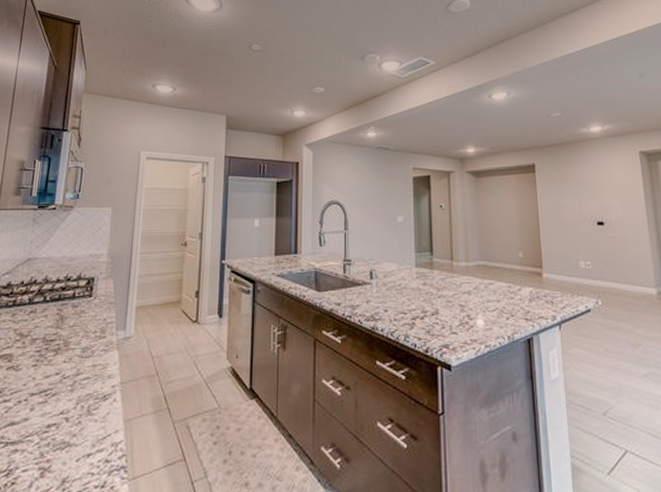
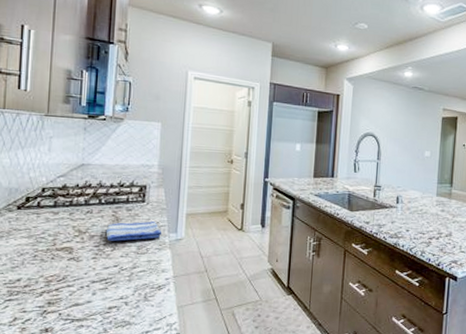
dish towel: none [48,318,110,344] -> present [105,221,162,241]

